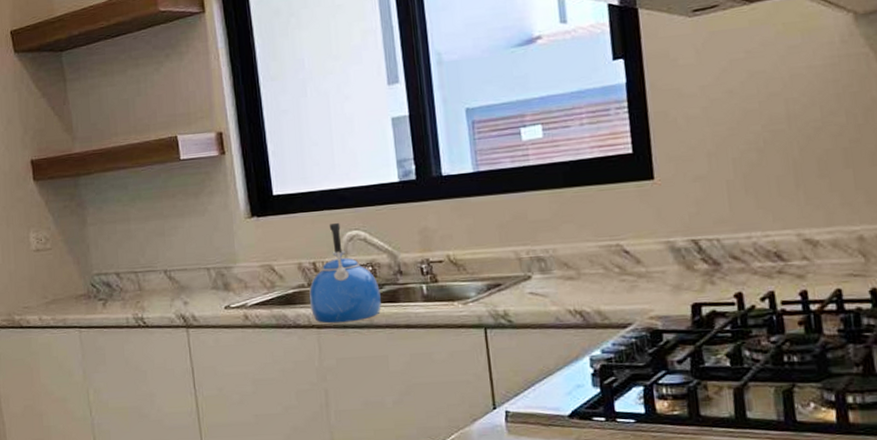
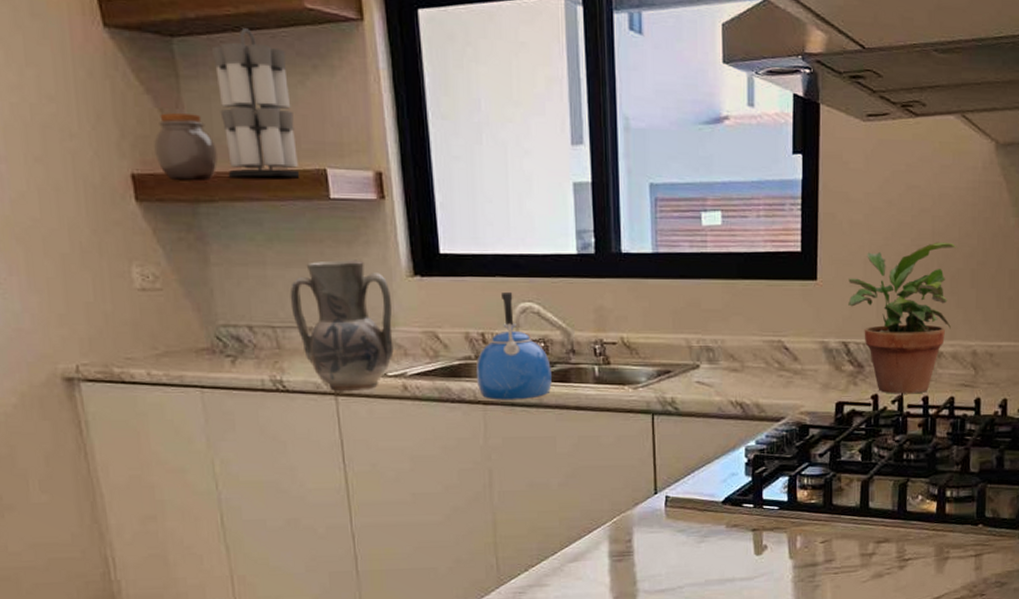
jar: none [47,107,94,162] -> present [154,113,219,182]
spice rack: none [89,35,156,155] -> present [211,28,299,181]
ceramic jug: none [149,208,235,325] -> present [289,259,394,392]
potted plant: none [691,123,826,291] -> present [848,242,957,394]

